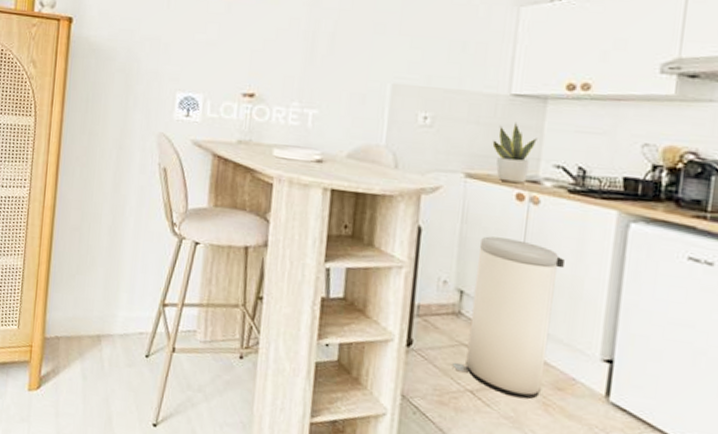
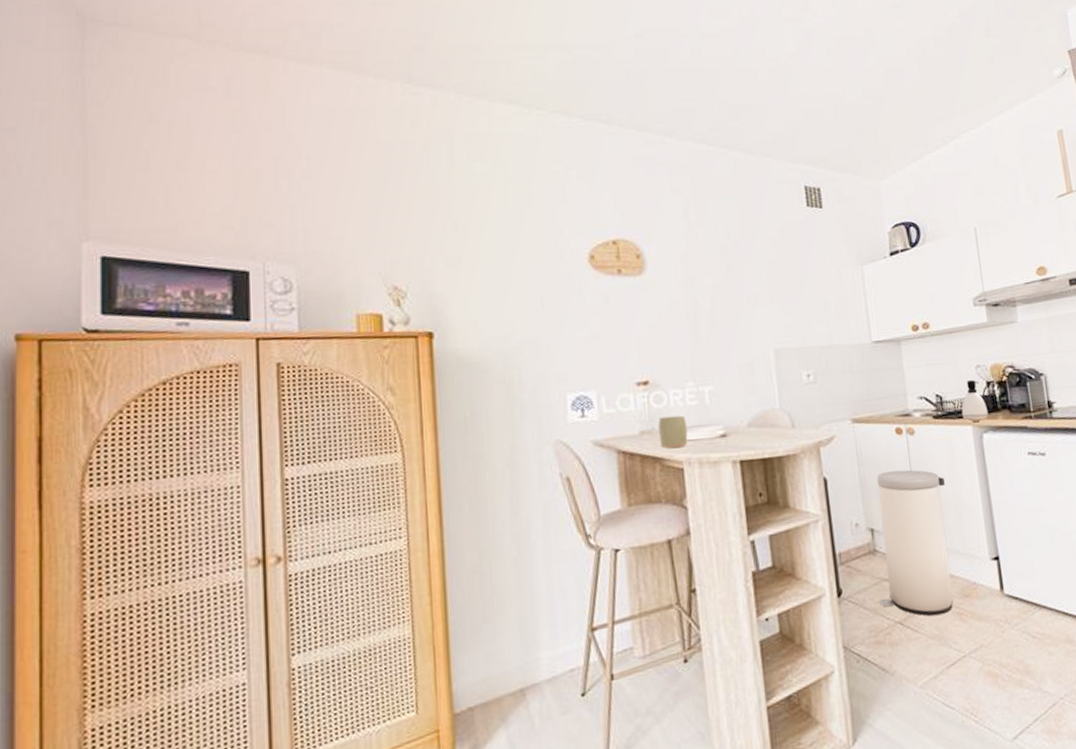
mug: none [254,131,285,163] -> present [657,415,688,448]
potted plant: present [492,122,537,184] -> none [867,365,901,421]
soap dispenser: none [607,159,646,209] -> present [961,380,989,422]

